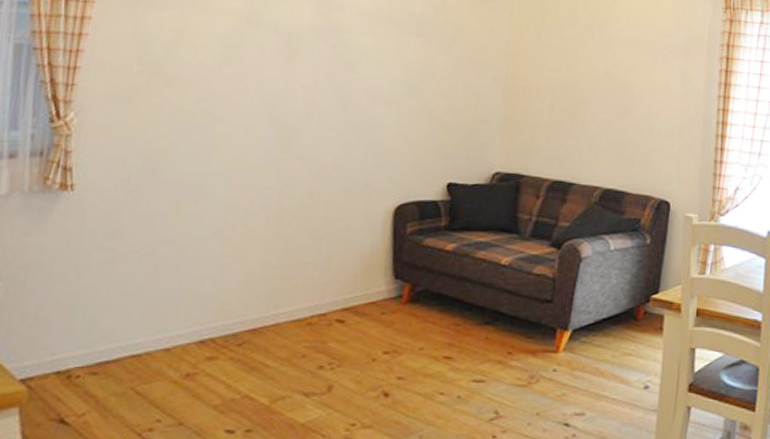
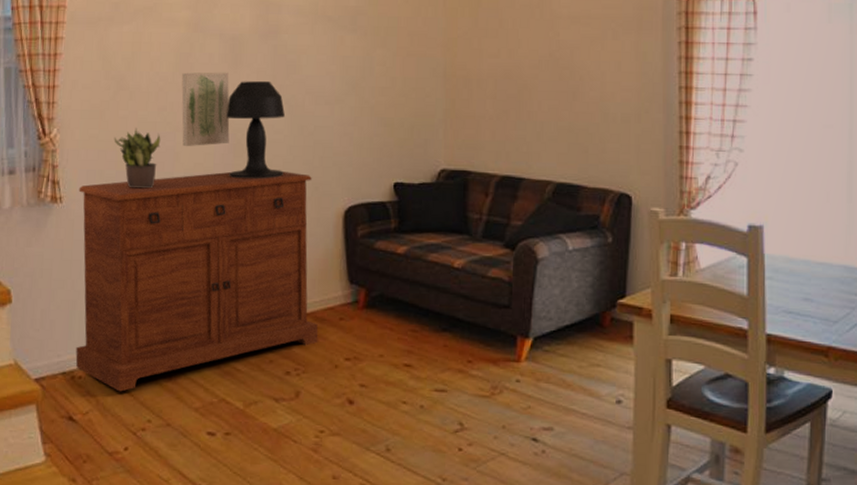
sideboard: none [74,165,363,391] -> present [75,171,319,392]
potted plant: none [143,117,199,179] -> present [114,128,161,189]
wall art: none [223,63,282,139] -> present [181,72,230,147]
table lamp: none [273,76,340,175] -> present [225,81,285,180]

